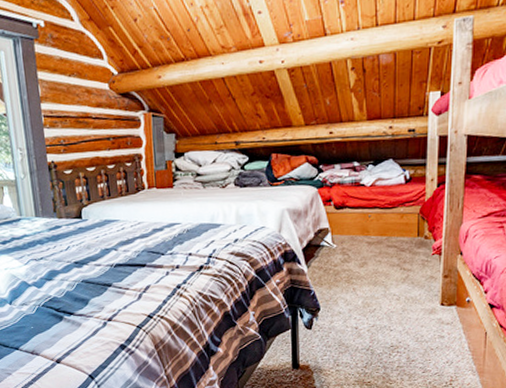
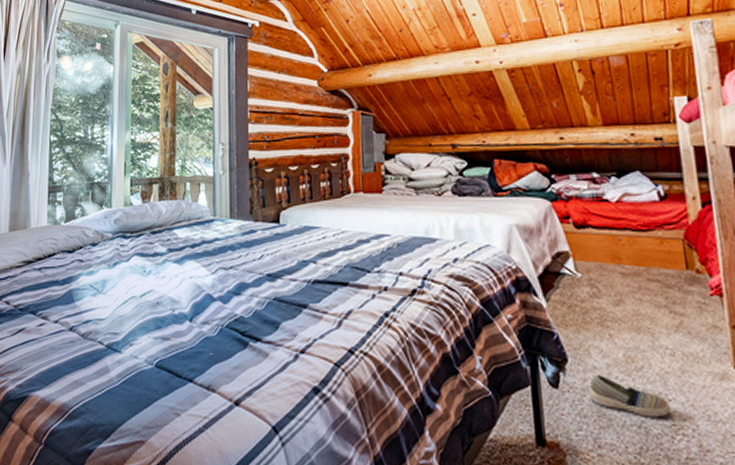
shoe: none [334,318,392,343] -> present [589,375,672,418]

